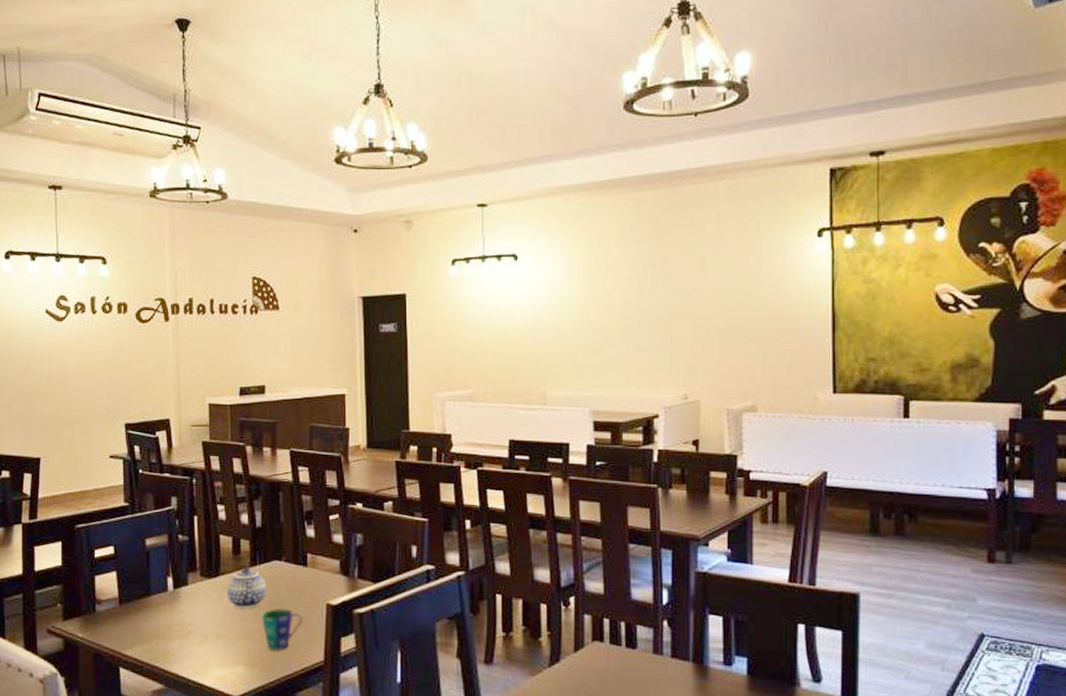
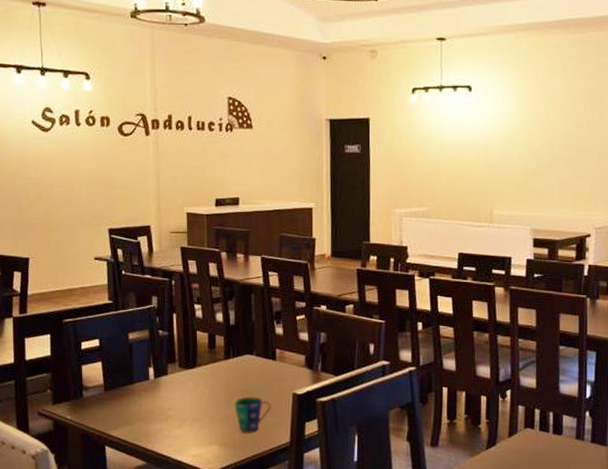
teapot: present [226,567,267,608] -> none [203,360,239,396]

